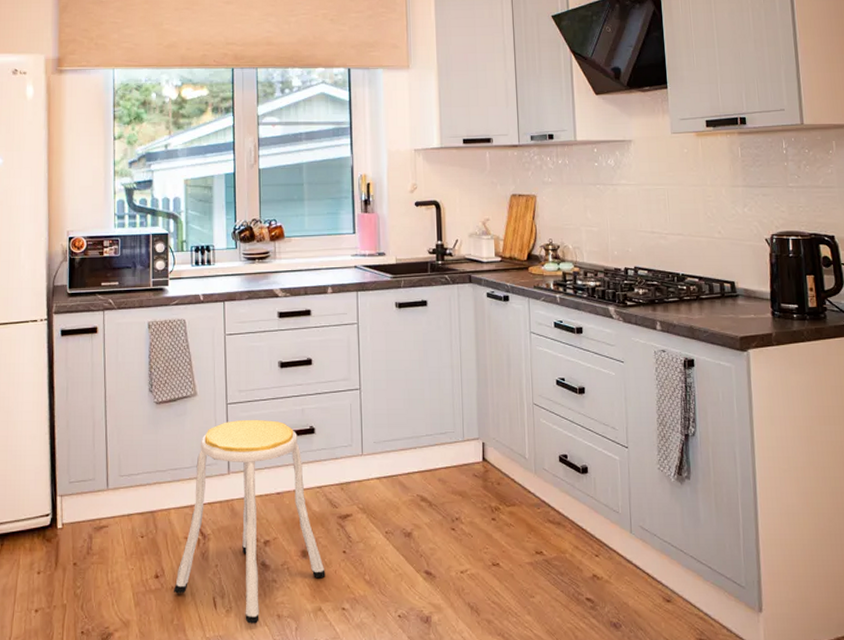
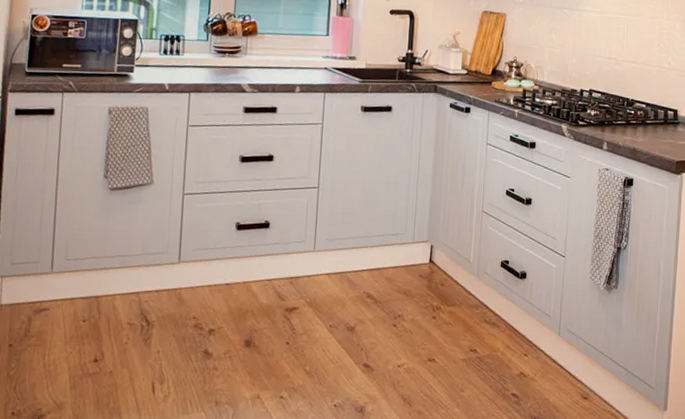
stool: present [173,419,326,624] -> none [111,210,267,409]

